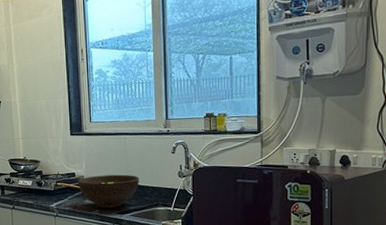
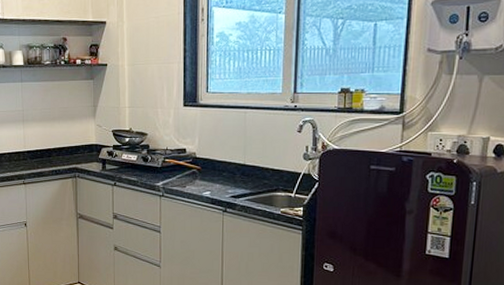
fruit bowl: present [77,174,139,209] -> none [188,153,258,191]

